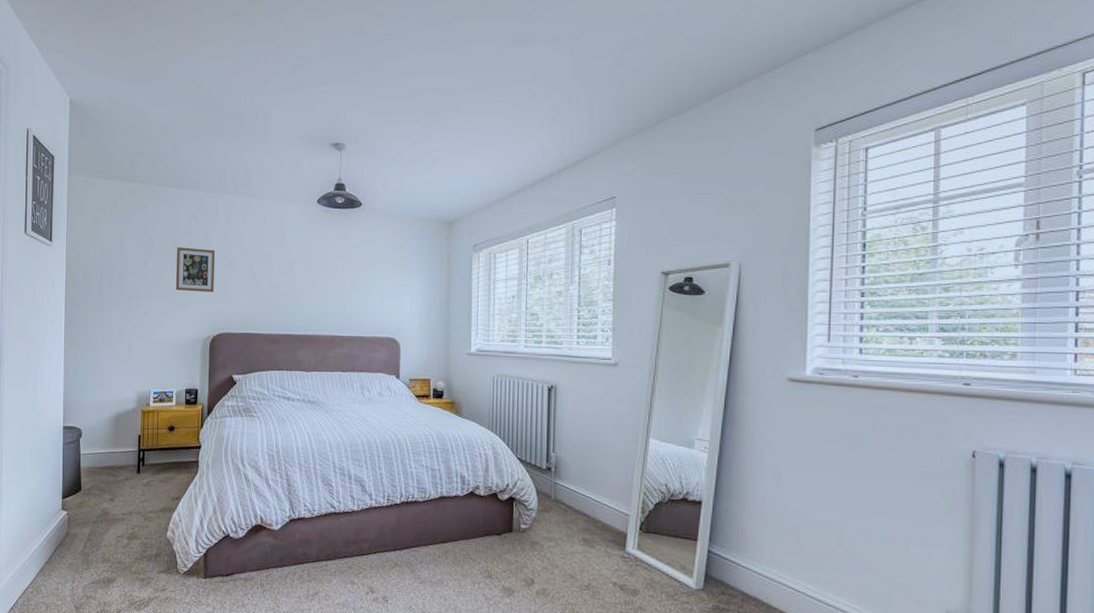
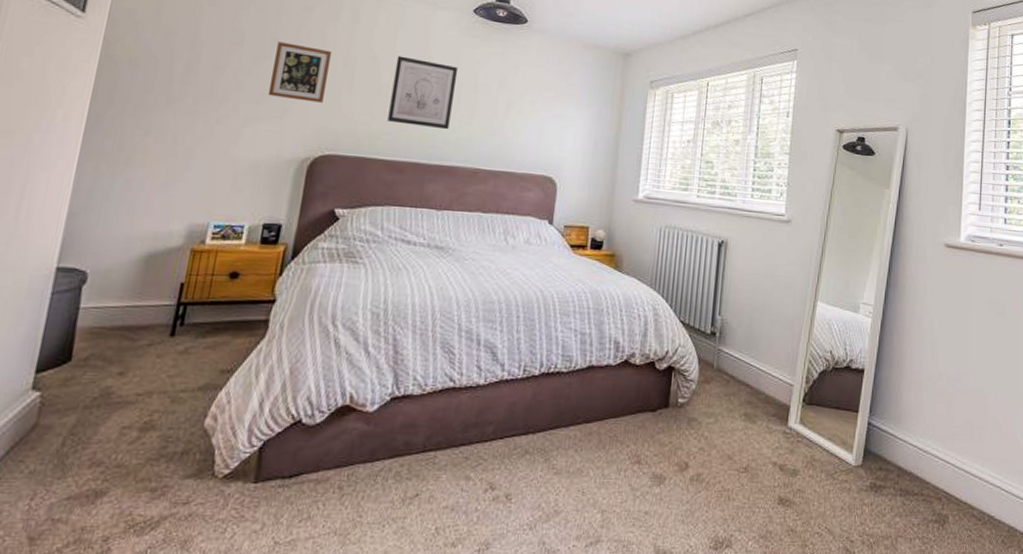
wall art: none [262,247,311,305] -> present [387,55,459,130]

